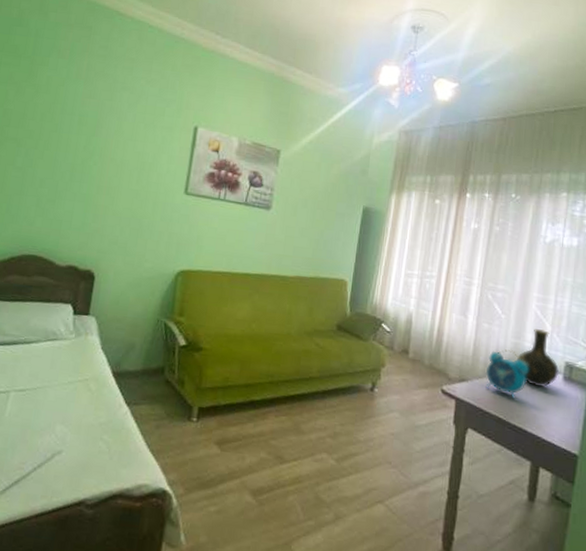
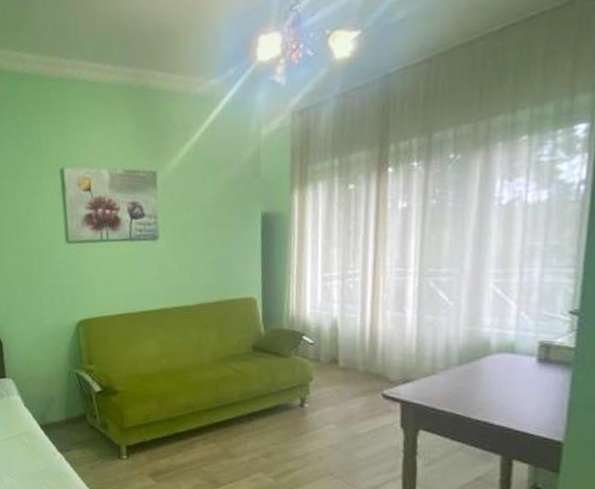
alarm clock: present [485,349,529,399] -> none [434,339,490,392]
vase: present [517,329,559,387] -> none [474,309,530,374]

